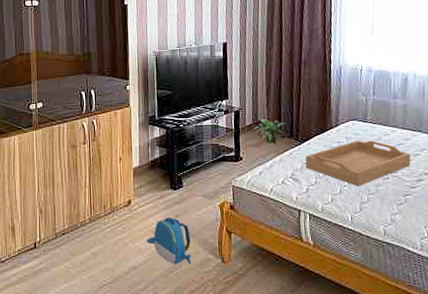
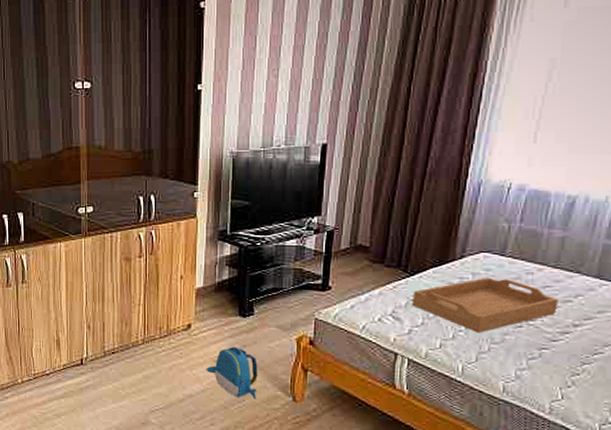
potted plant: present [252,118,288,144] -> none [348,242,394,274]

